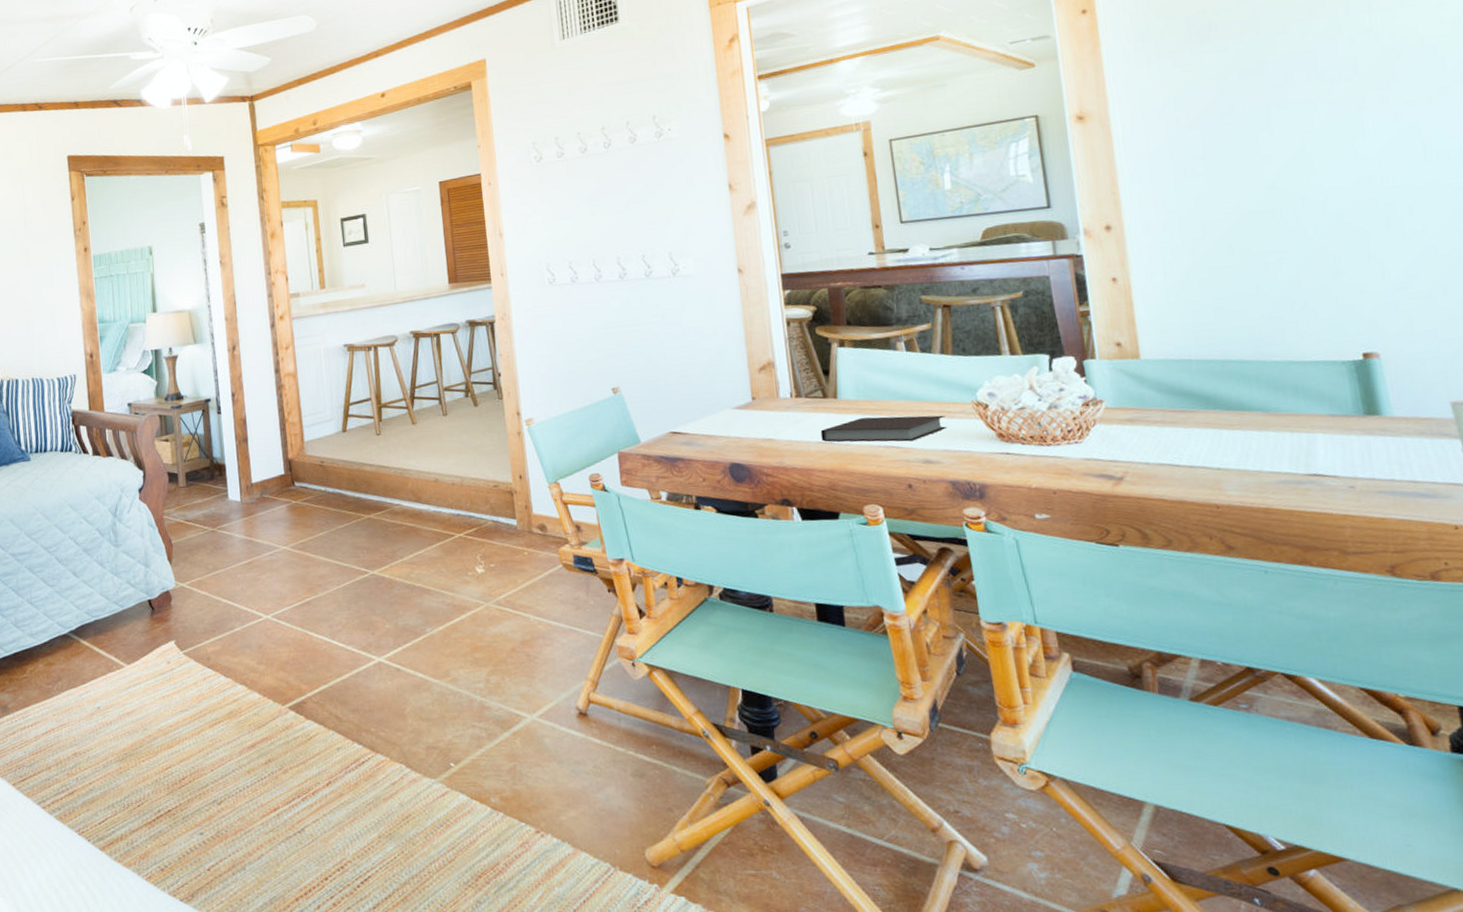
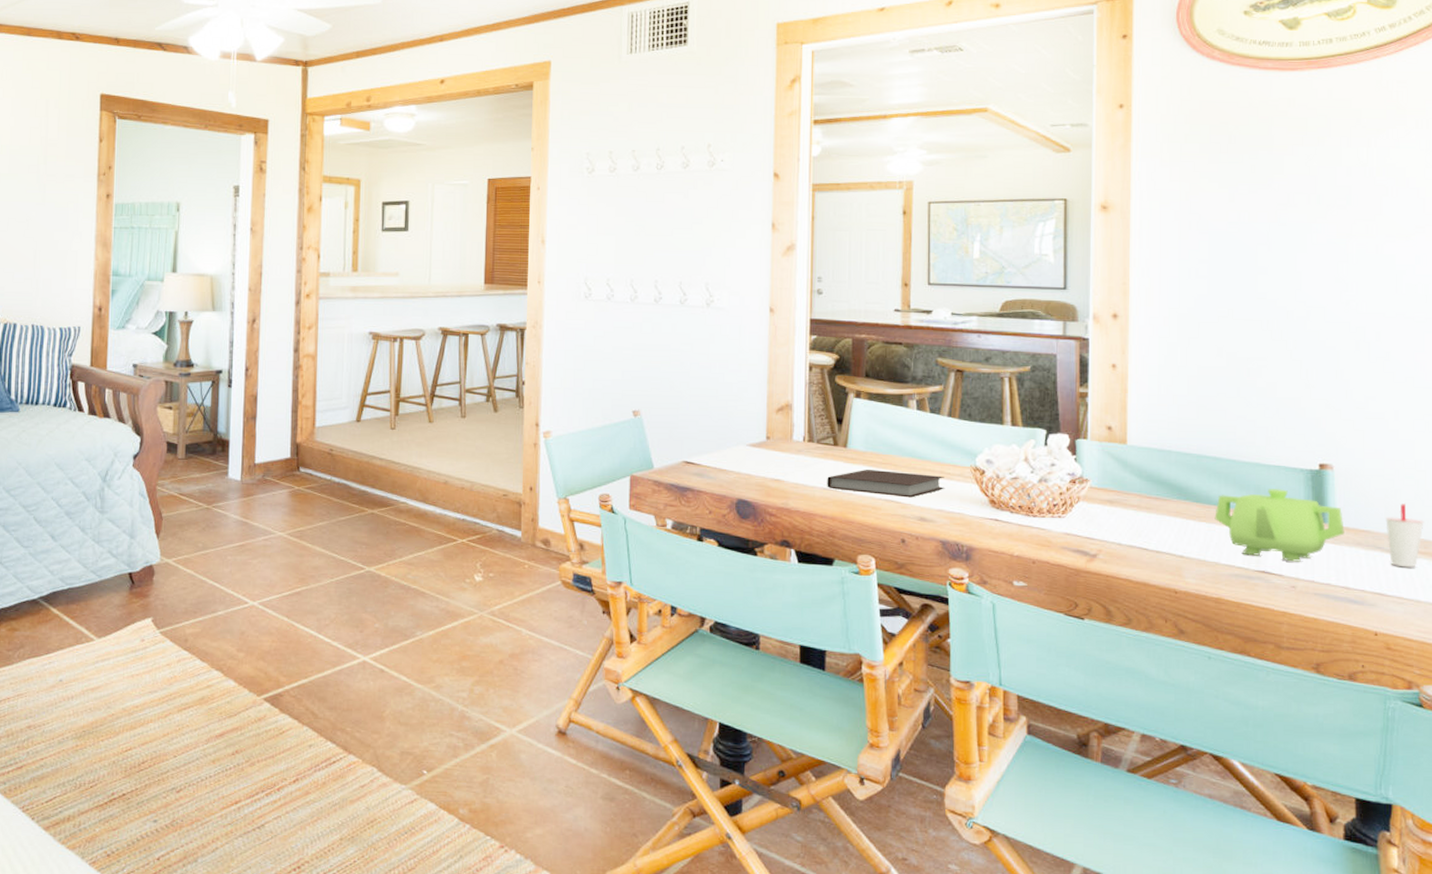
teapot: none [1250,385,1403,461] -> present [1214,489,1345,562]

